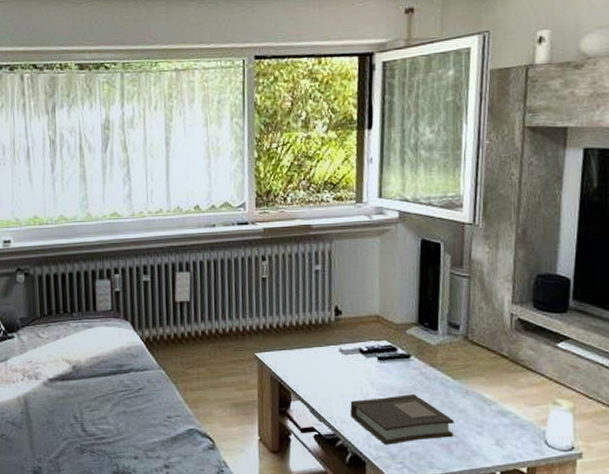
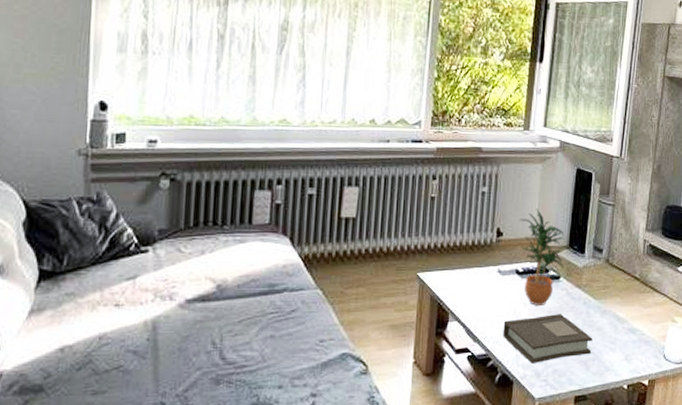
potted plant: none [359,285,415,386] -> present [519,209,565,306]

